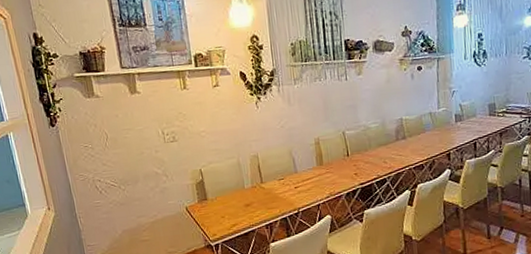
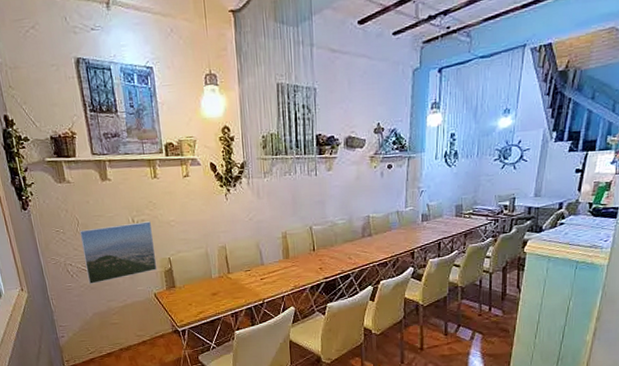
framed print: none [108,133,189,201] -> present [79,221,158,285]

